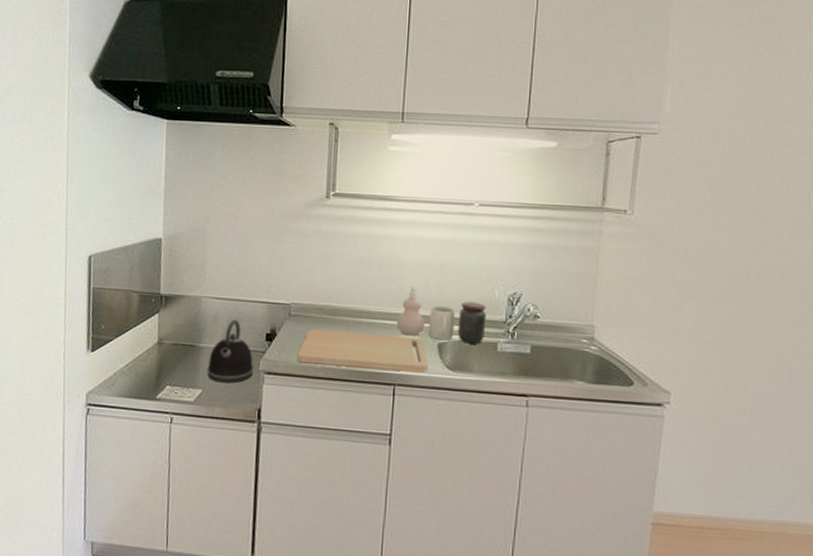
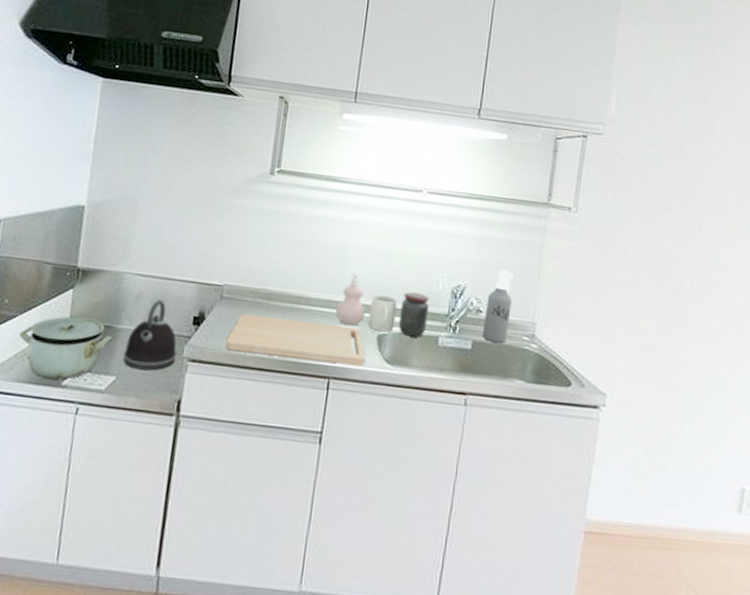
saucepan: none [117,338,197,393] -> present [19,316,113,380]
spray bottle: none [540,276,570,346] -> present [481,270,514,343]

